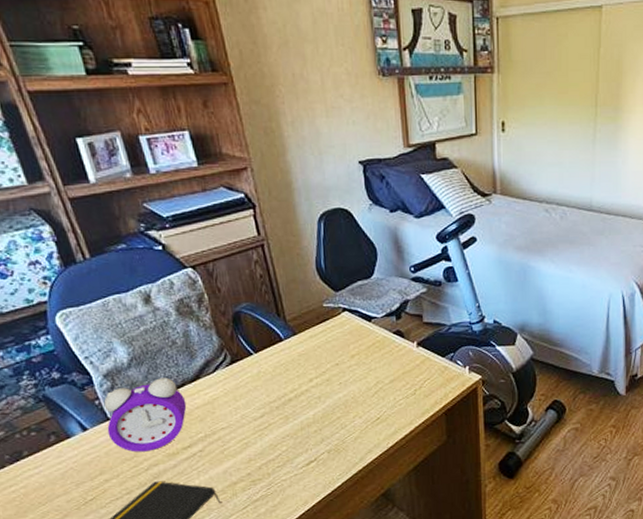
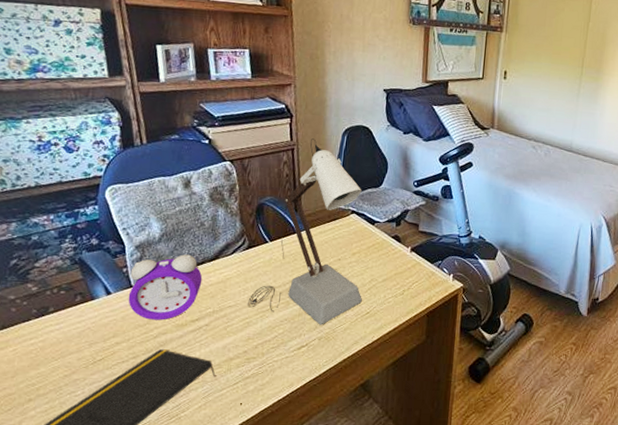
desk lamp: none [242,230,370,437] -> present [248,138,362,325]

